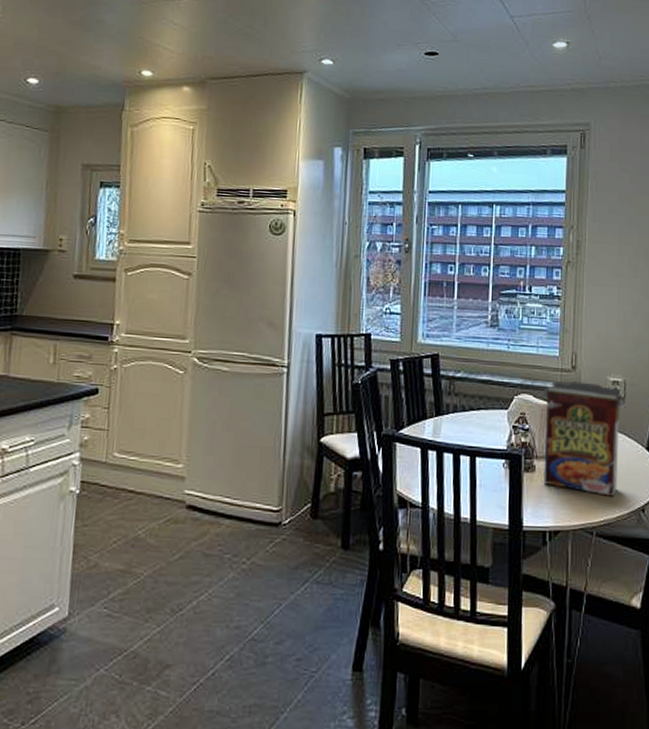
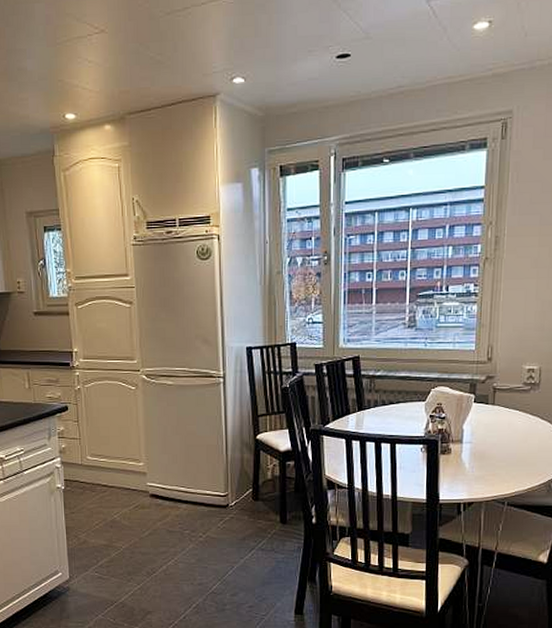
cereal box: present [542,381,622,498] -> none [458,372,537,473]

